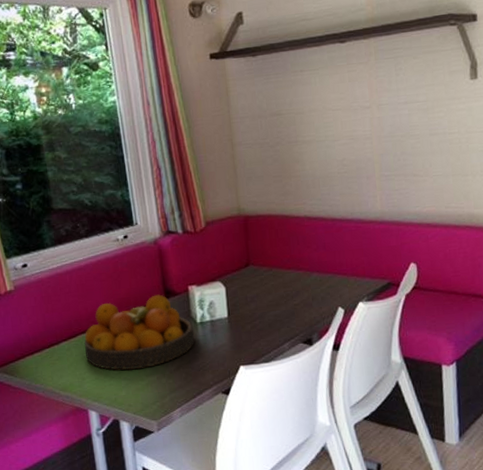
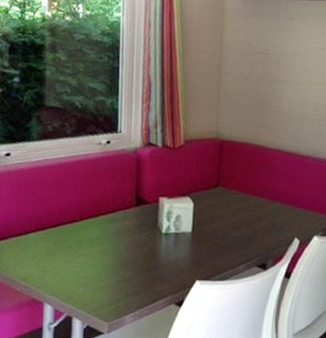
fruit bowl: present [84,294,195,370] -> none [50,201,158,270]

